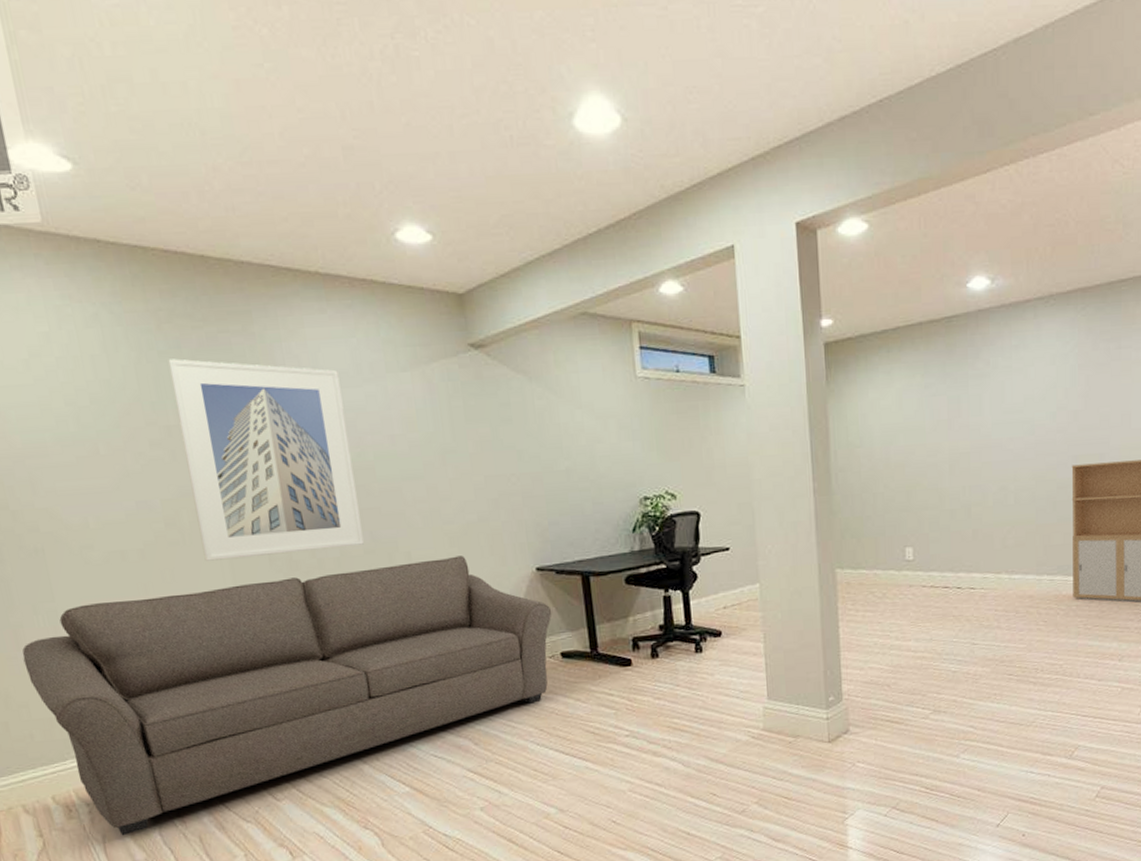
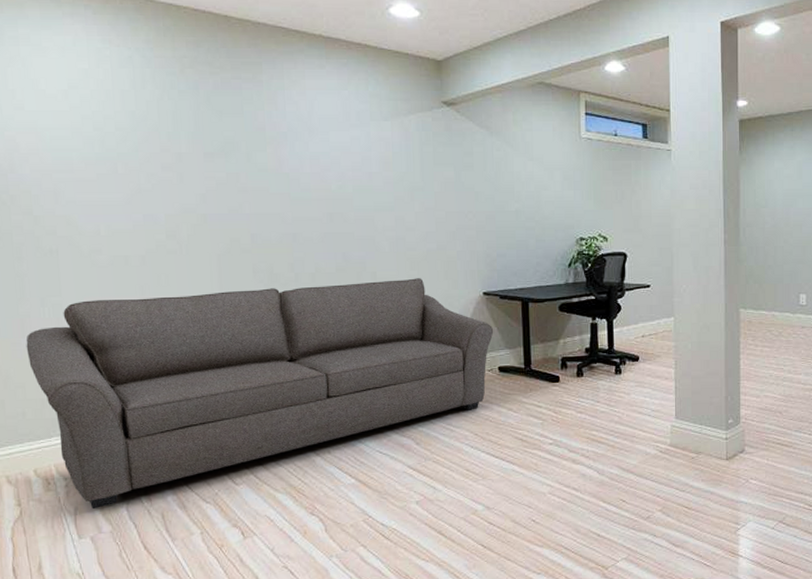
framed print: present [168,358,364,561] -> none [186,98,337,269]

